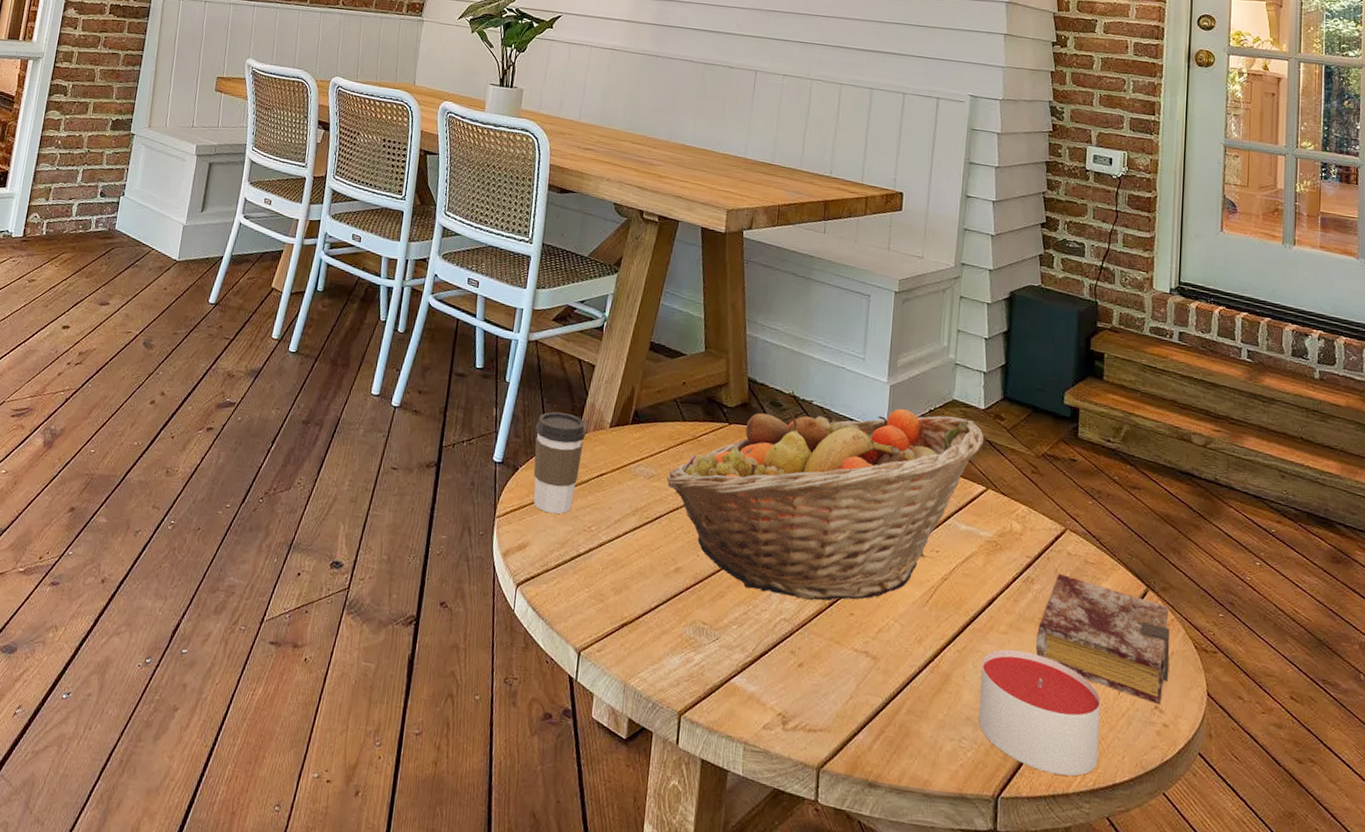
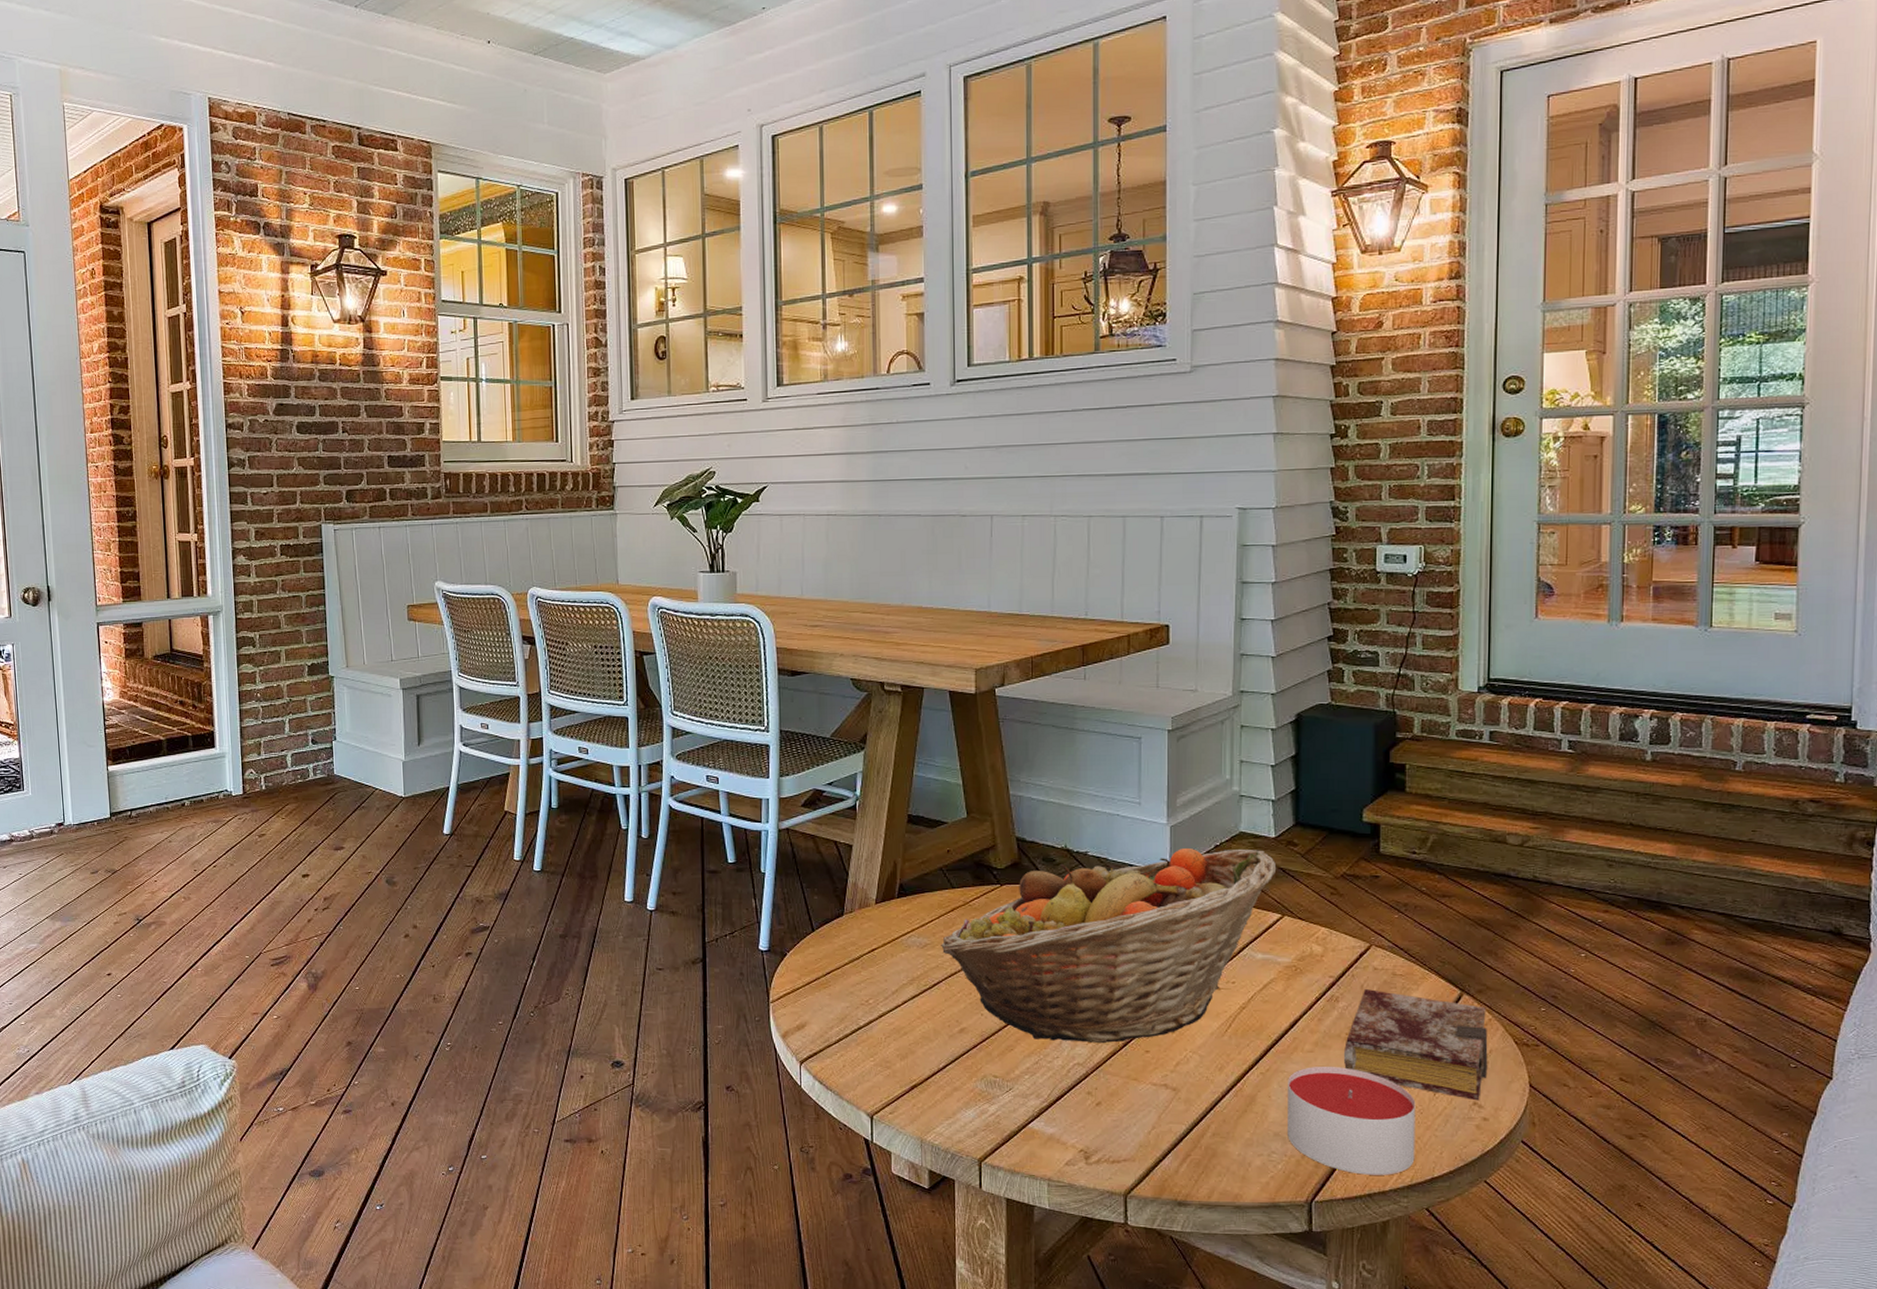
coffee cup: present [533,411,586,514] -> none [798,895,851,993]

